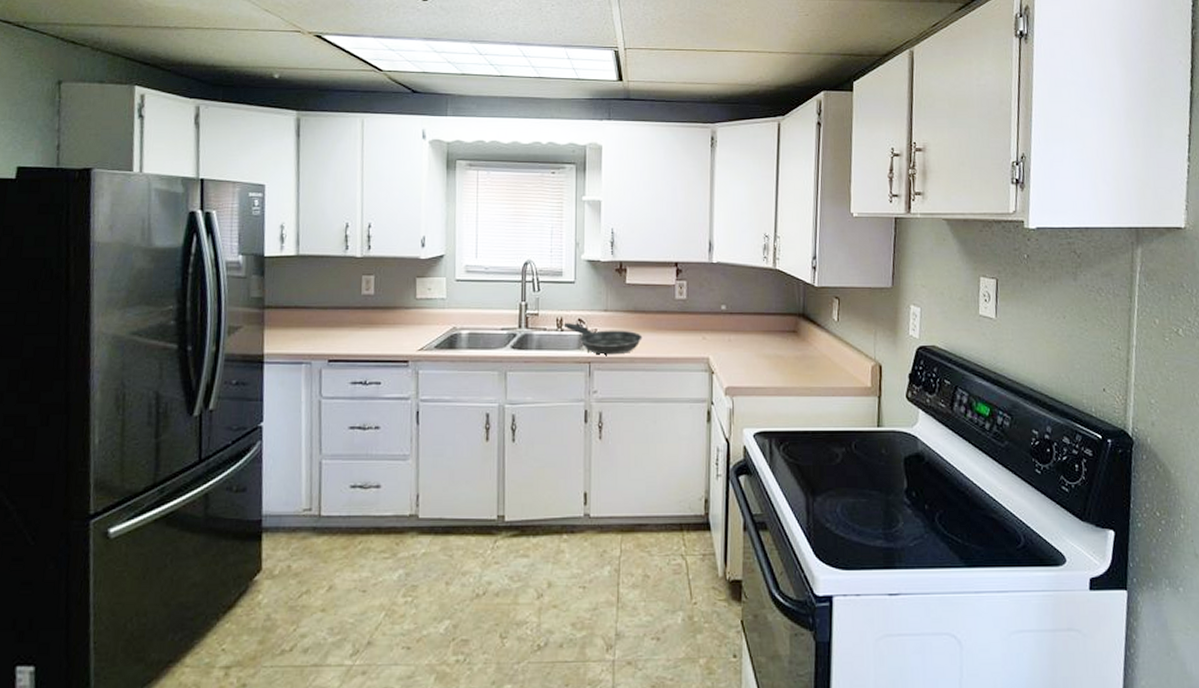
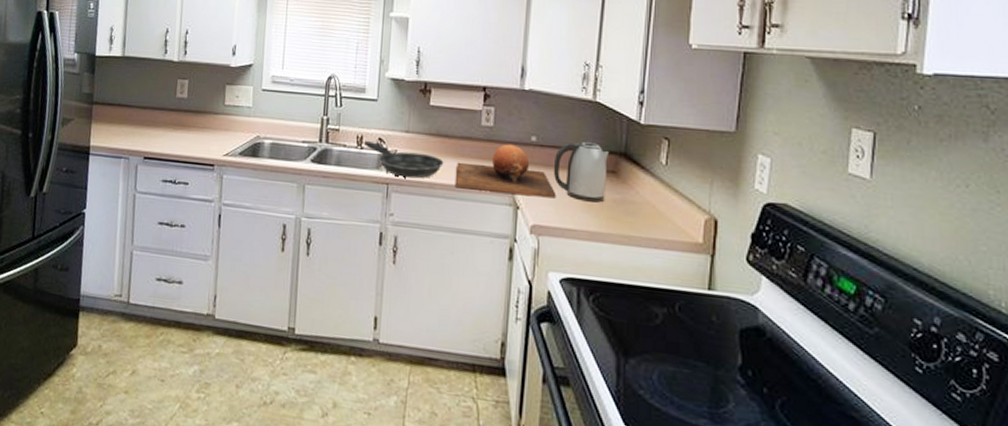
chopping board: none [655,314,747,361] -> present [456,144,557,199]
kettle: none [743,305,790,361] -> present [554,141,610,203]

